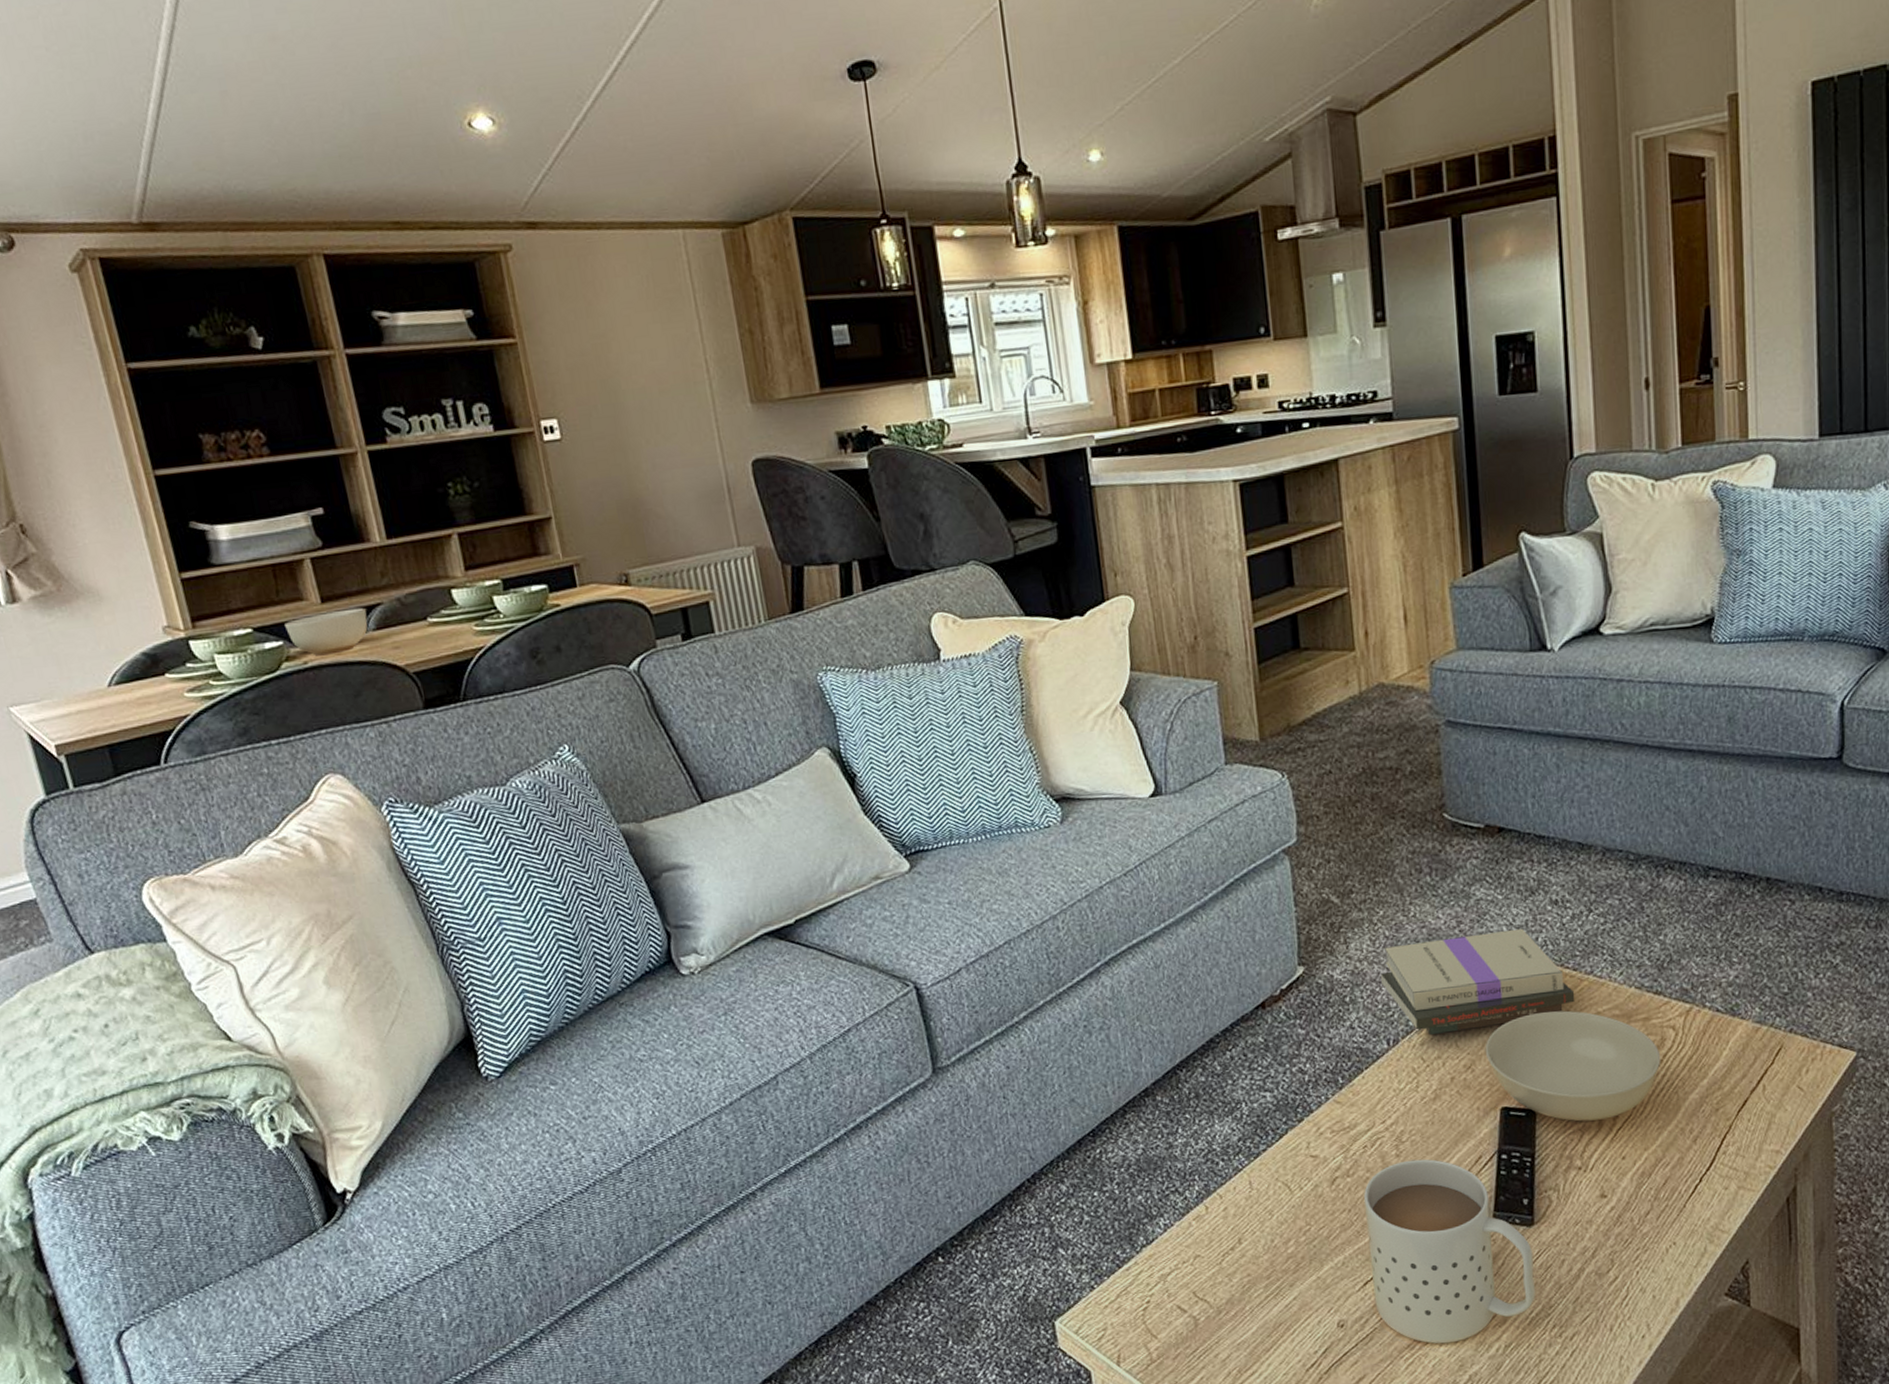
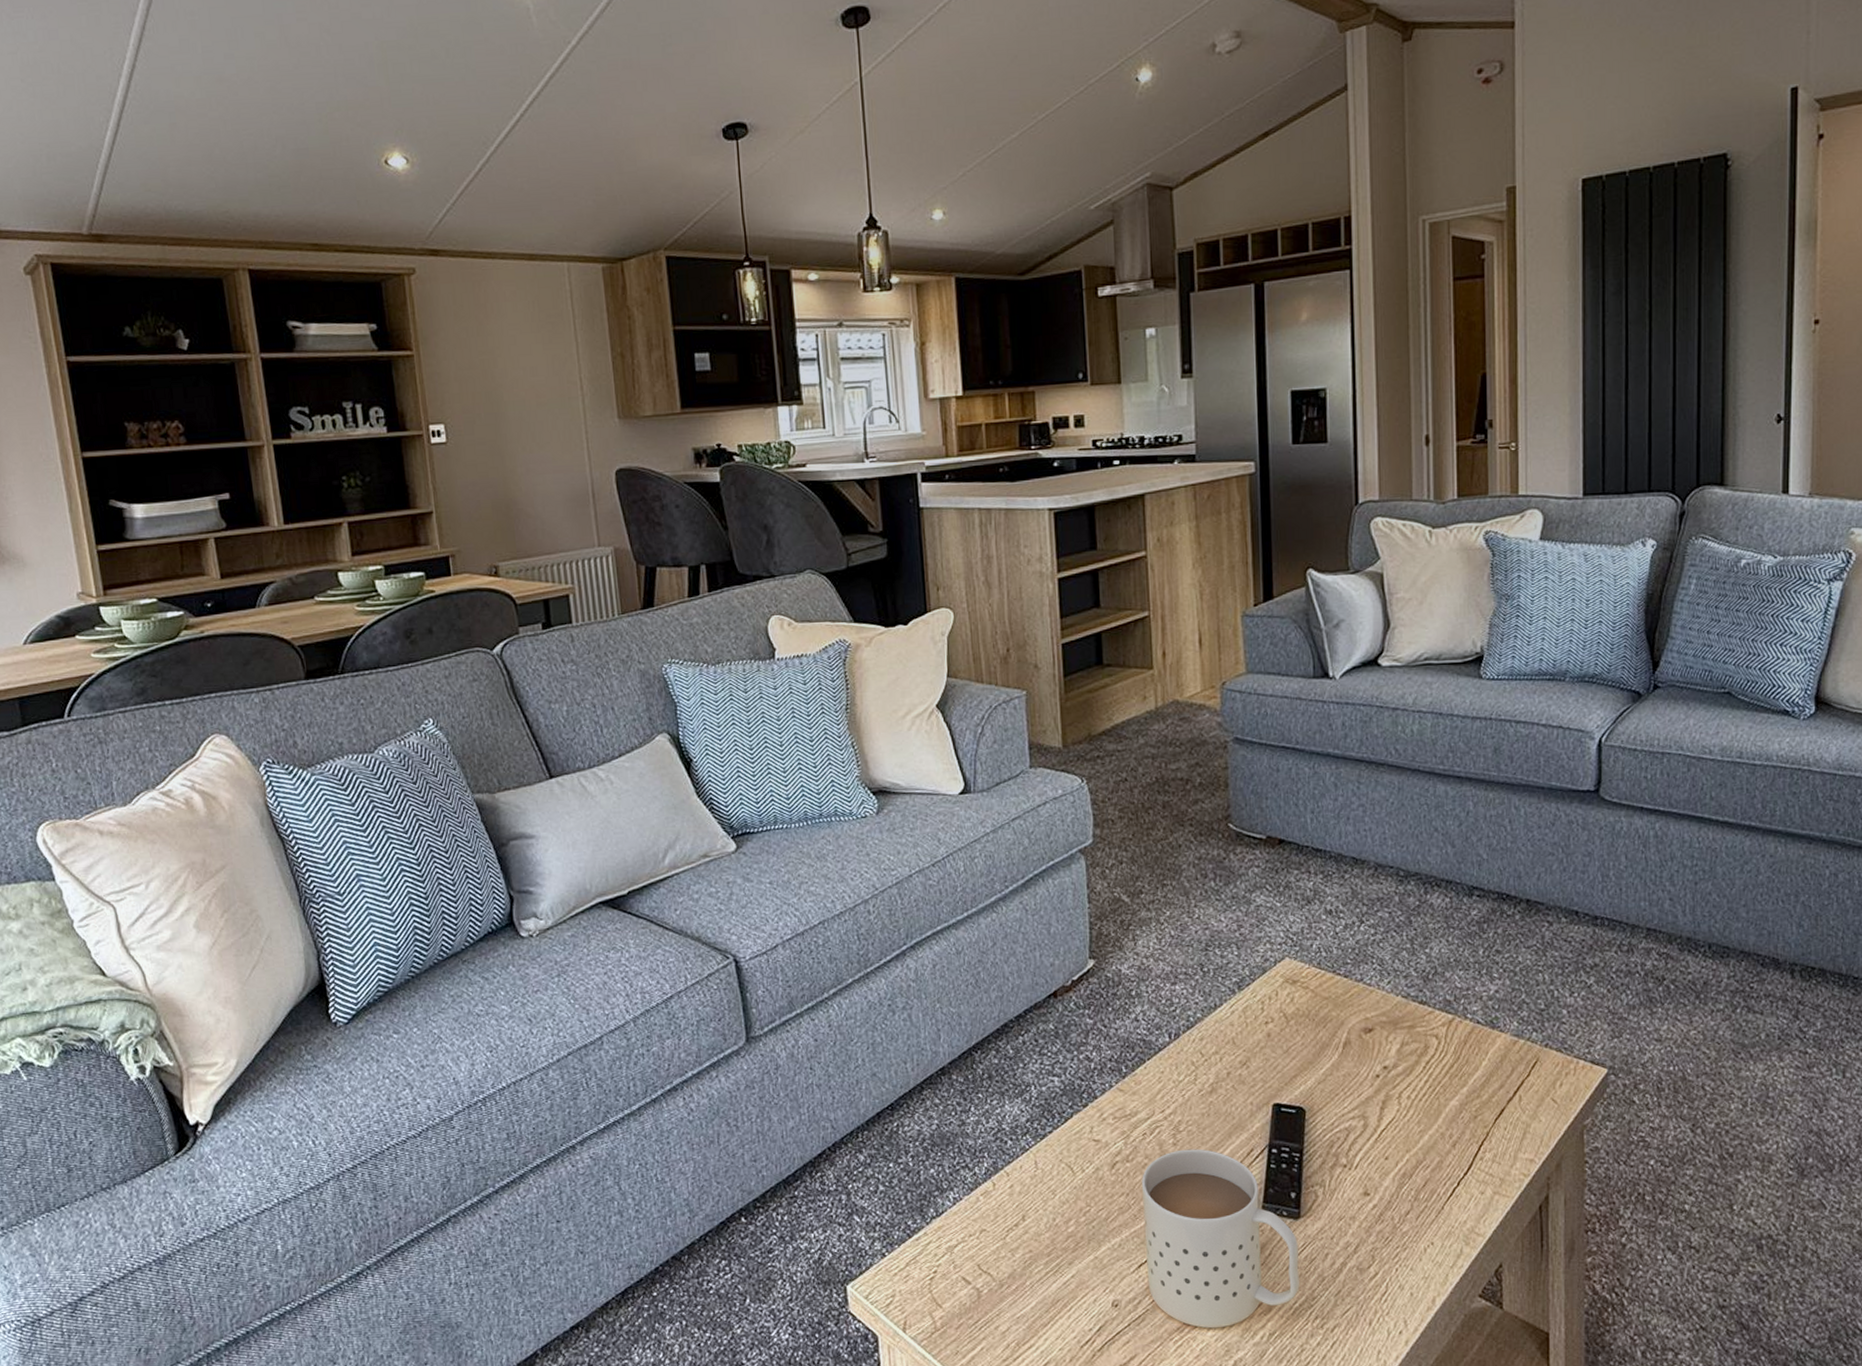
bowl: present [284,607,368,656] -> none [186,584,261,627]
books: present [1381,928,1575,1036] -> none [1166,935,1346,1032]
bowl: present [1485,1010,1661,1122] -> none [1260,1015,1424,1121]

